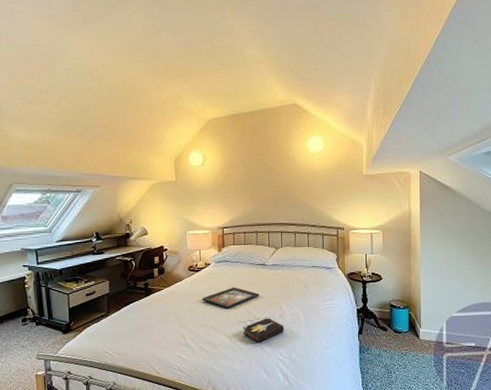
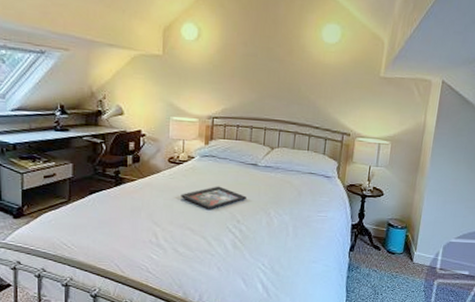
hardback book: present [242,317,284,344] -> none [223,223,270,251]

